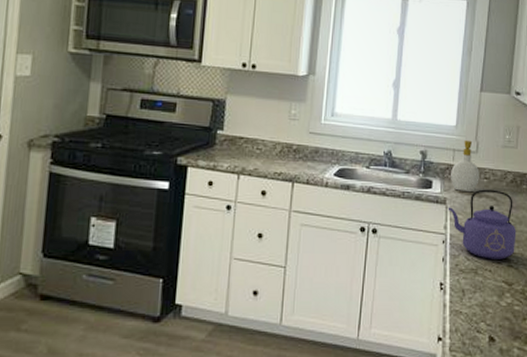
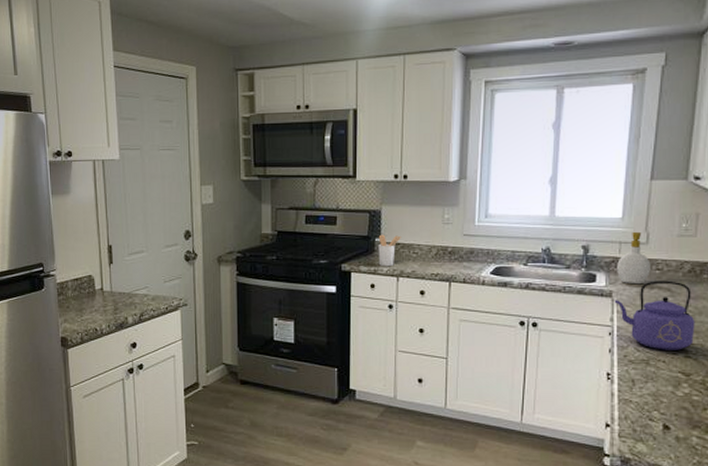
utensil holder: none [218,126,245,163] -> present [378,234,401,267]

